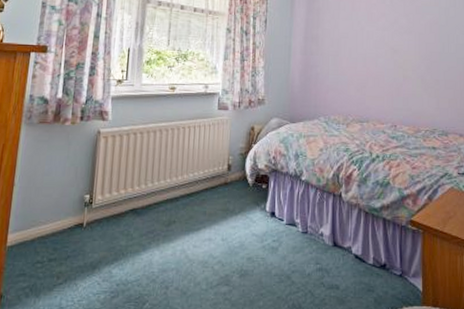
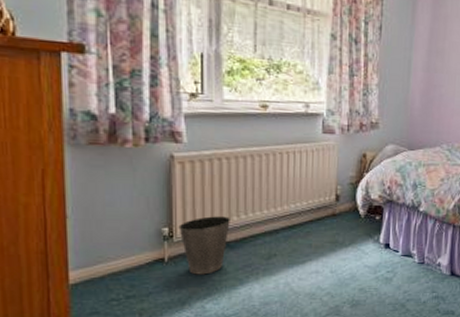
waste basket: none [97,184,139,240] -> present [178,216,230,275]

